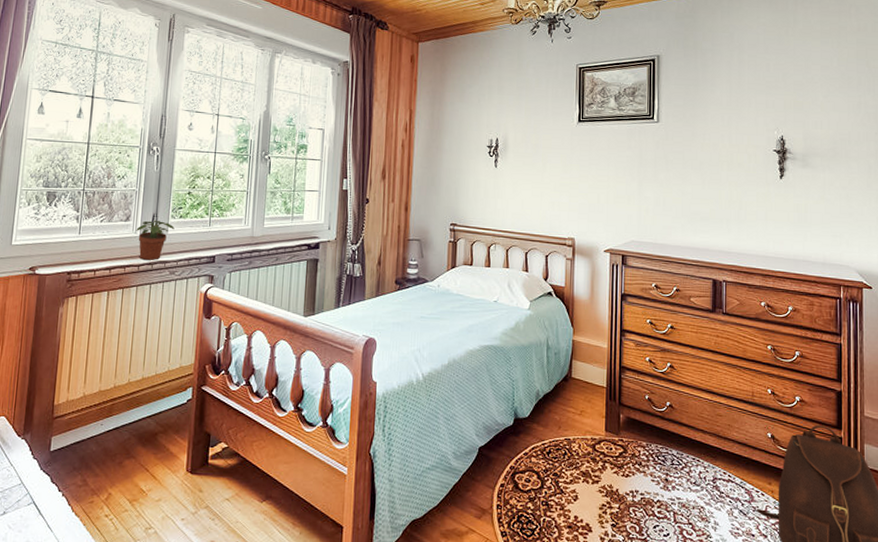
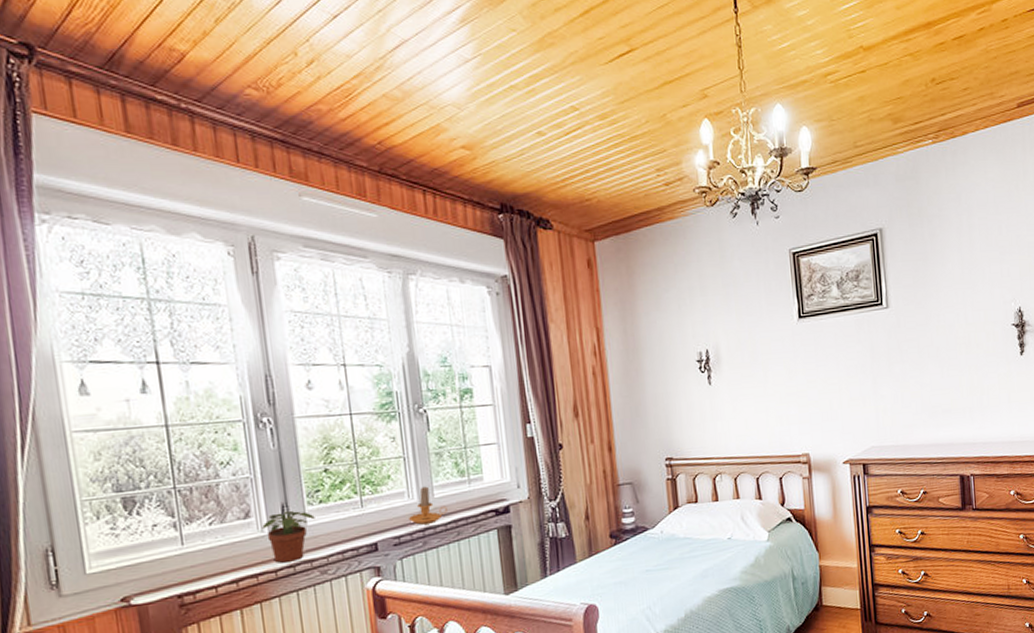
candle: none [242,217,272,248] -> present [409,486,447,525]

